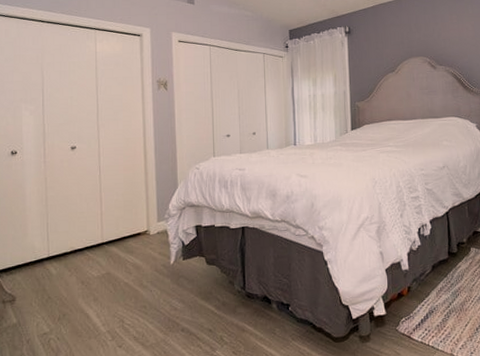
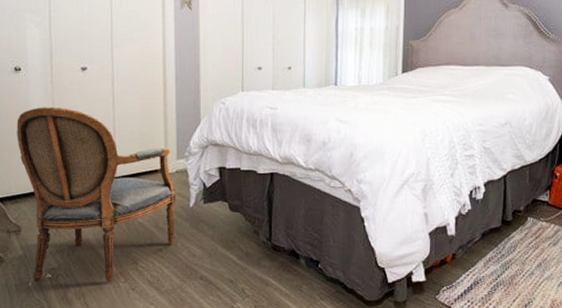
armchair: none [12,183,159,349] -> present [17,107,177,283]

